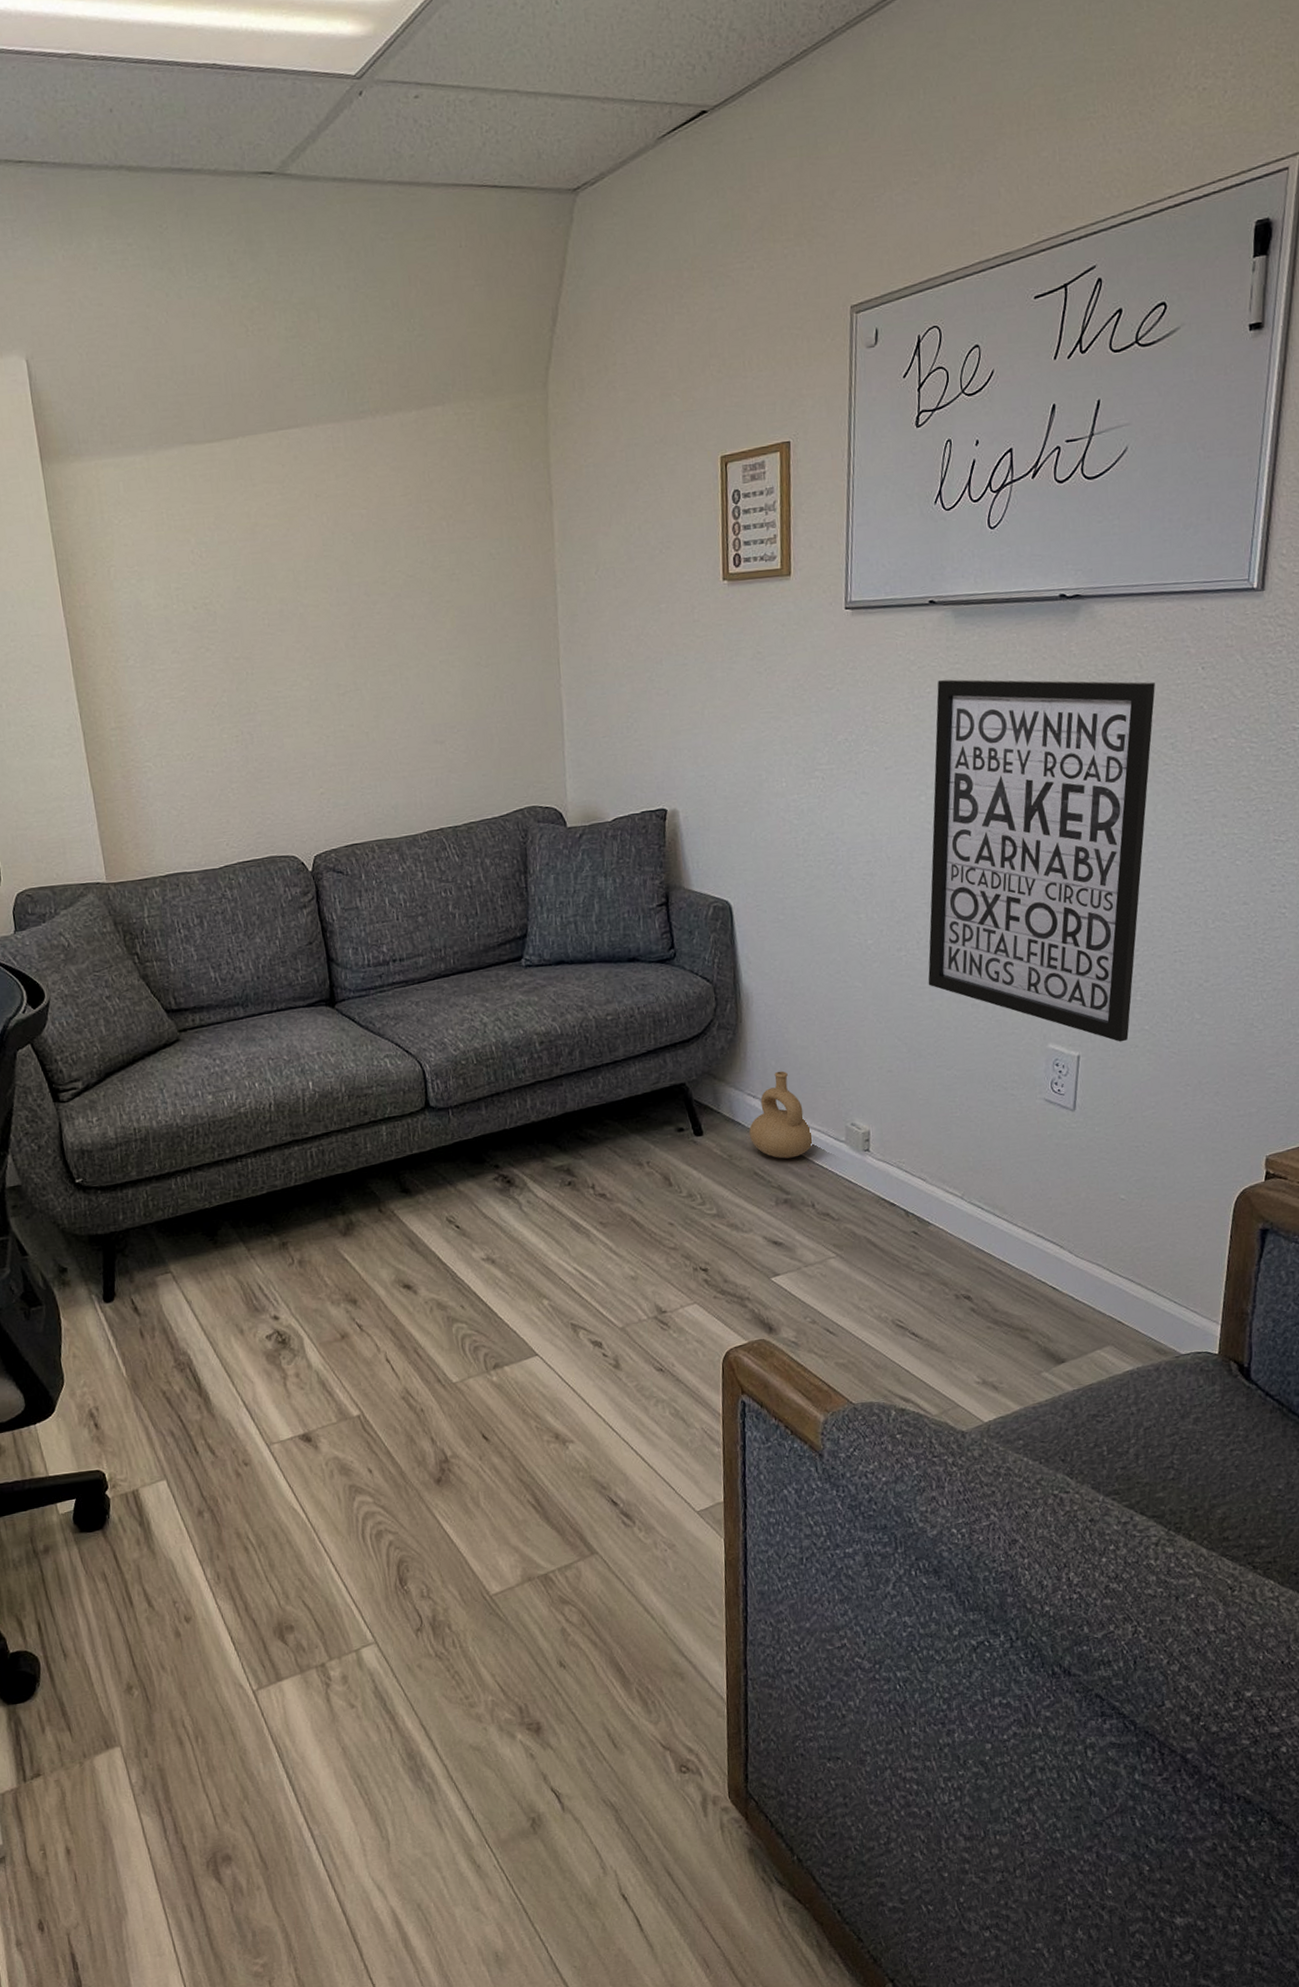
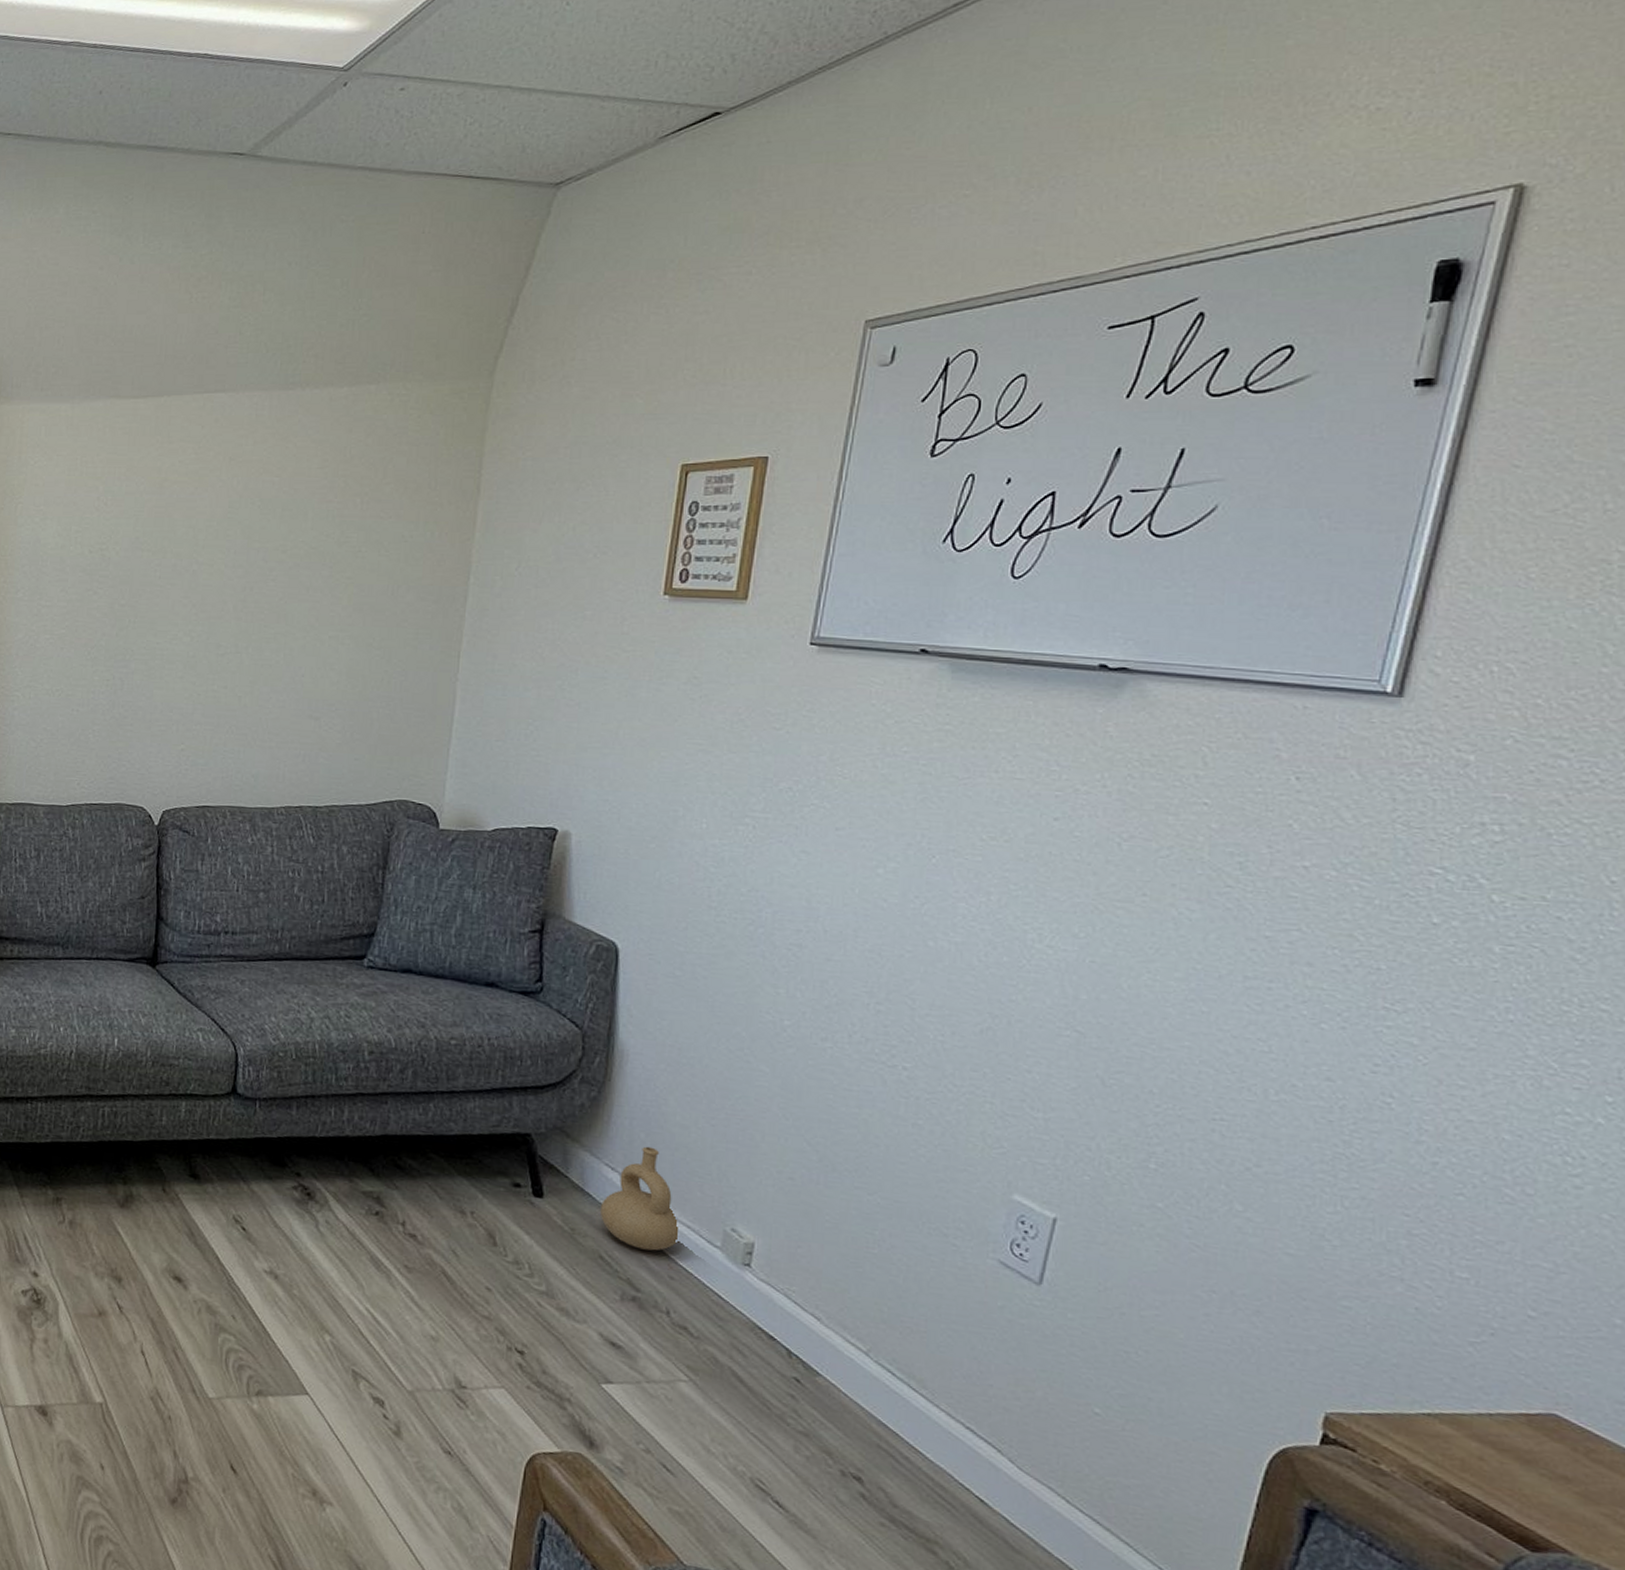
wall art: present [928,679,1155,1042] -> none [857,739,1224,1216]

